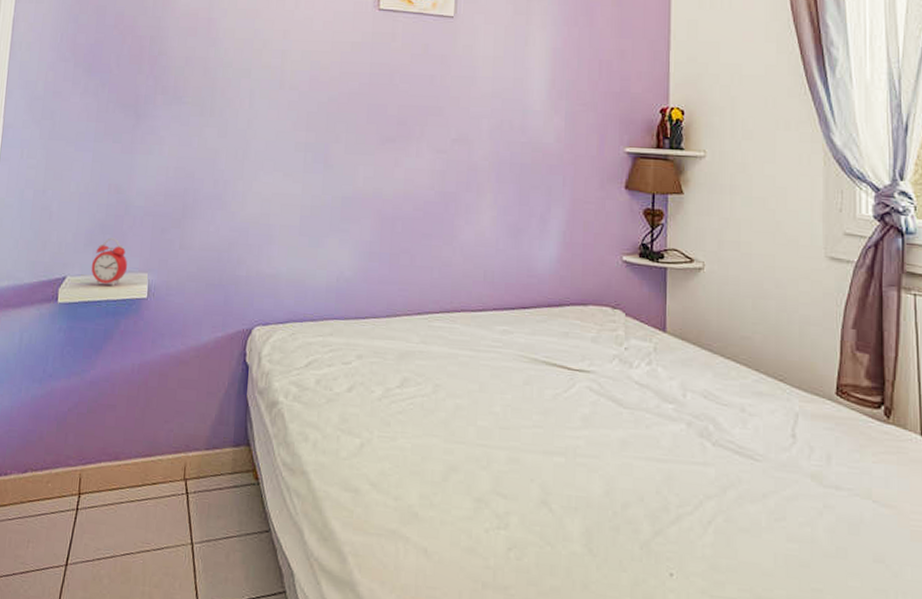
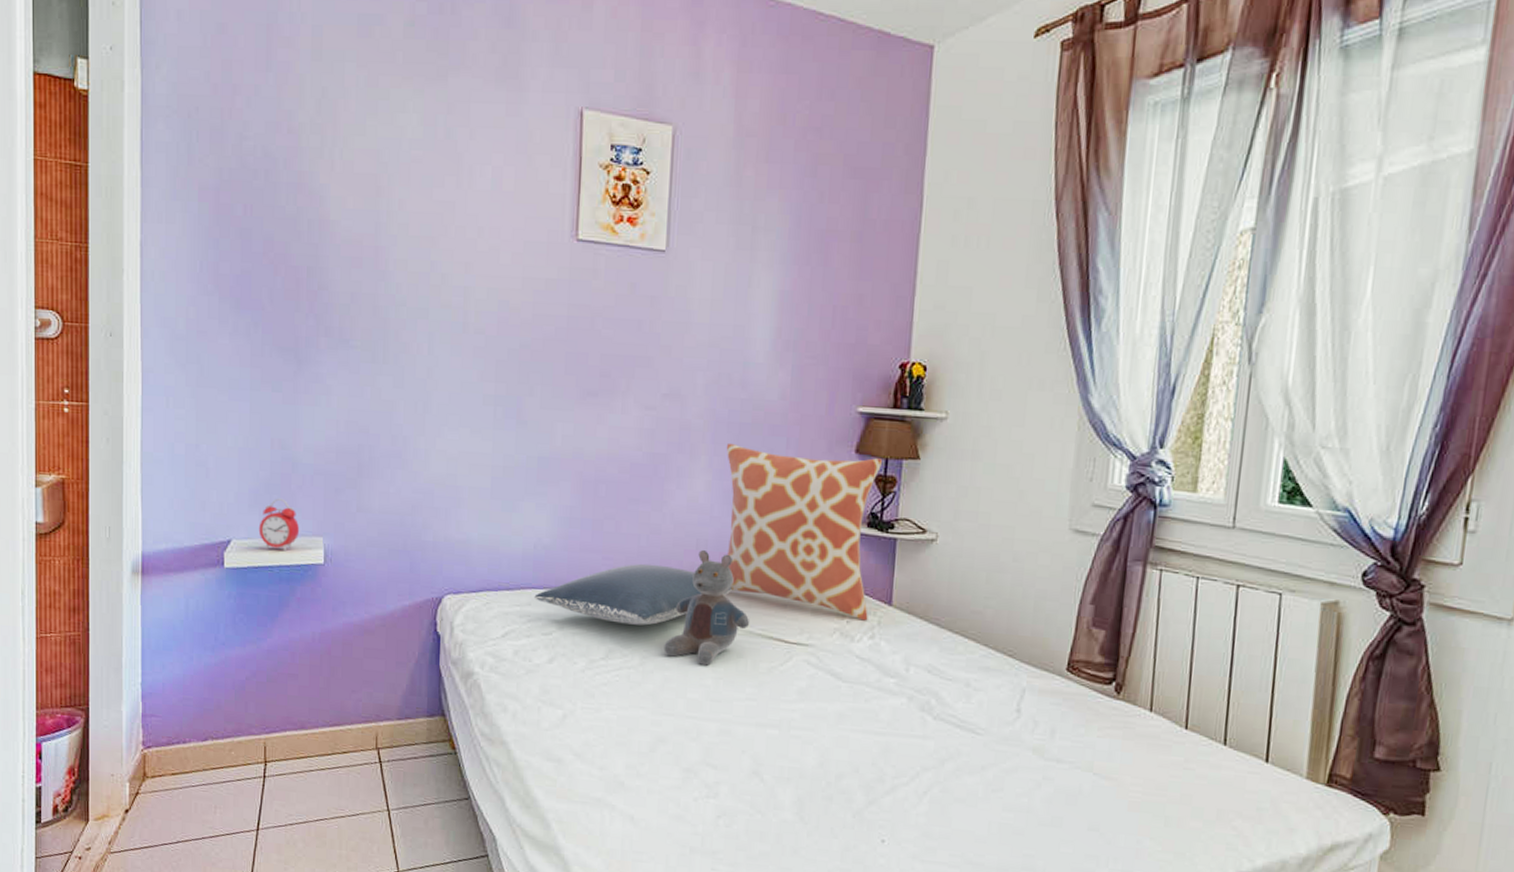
pillow: none [336,294,517,354] -> present [534,563,732,626]
stuffed animal: none [455,280,535,393] -> present [663,549,750,666]
pillow: none [509,181,650,347] -> present [726,442,883,621]

